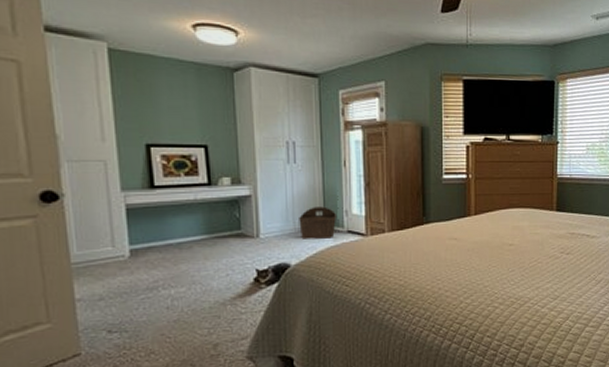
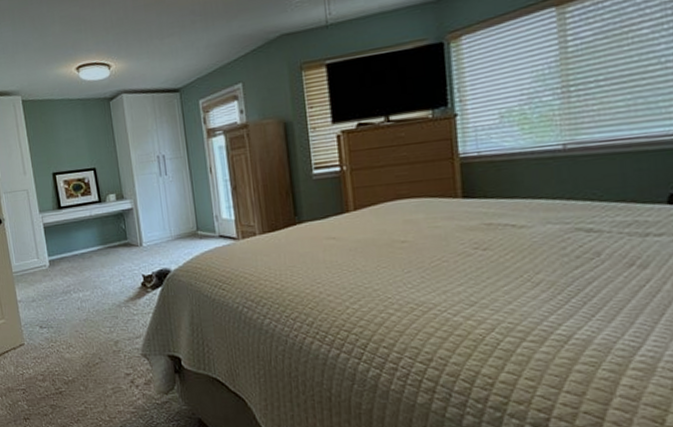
wicker basket: present [299,206,336,239] -> none [174,213,208,246]

